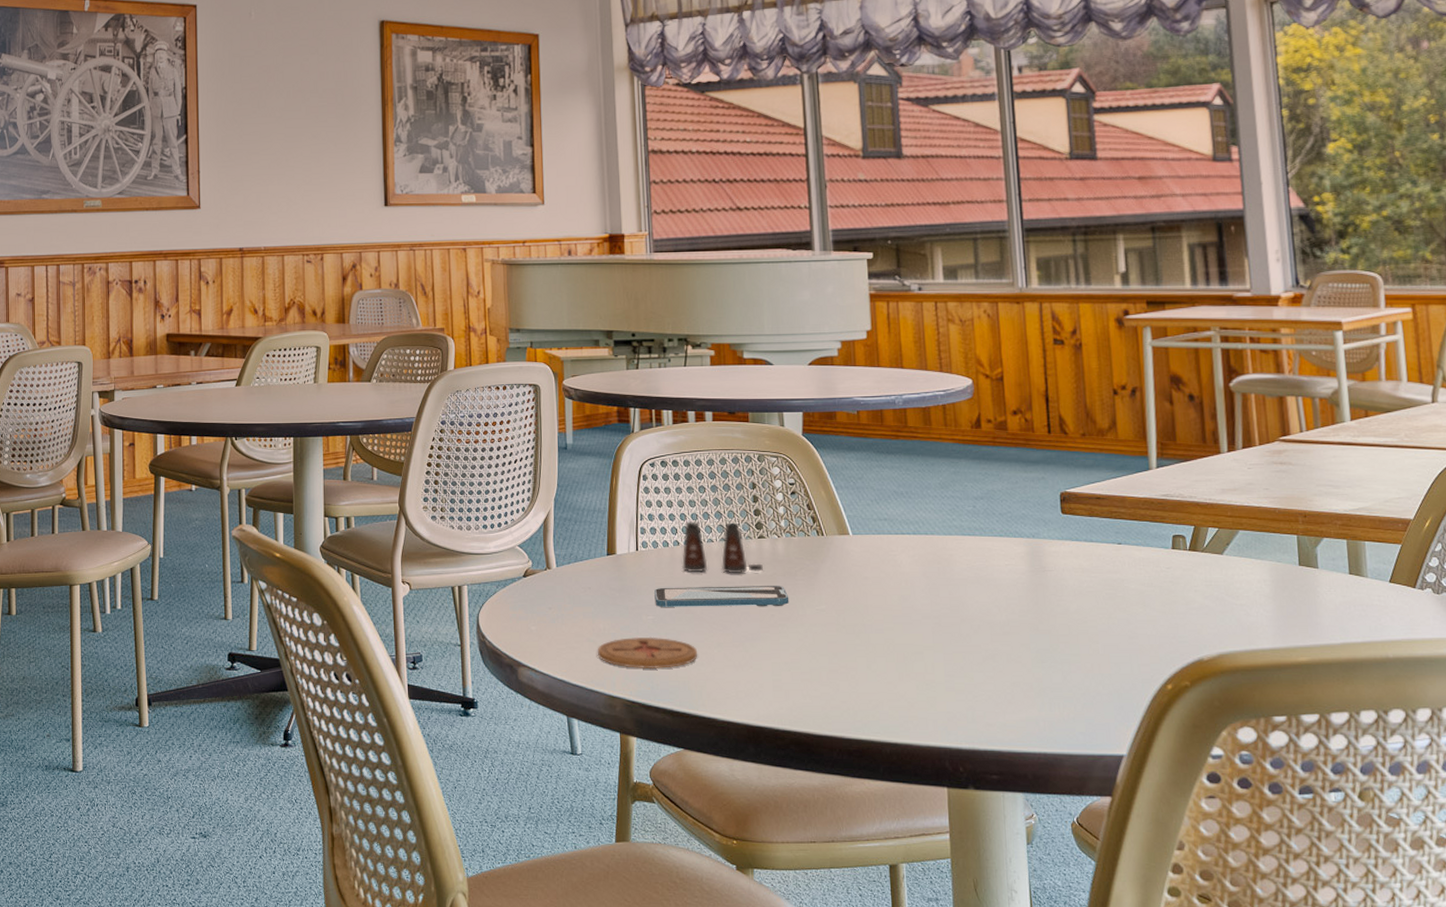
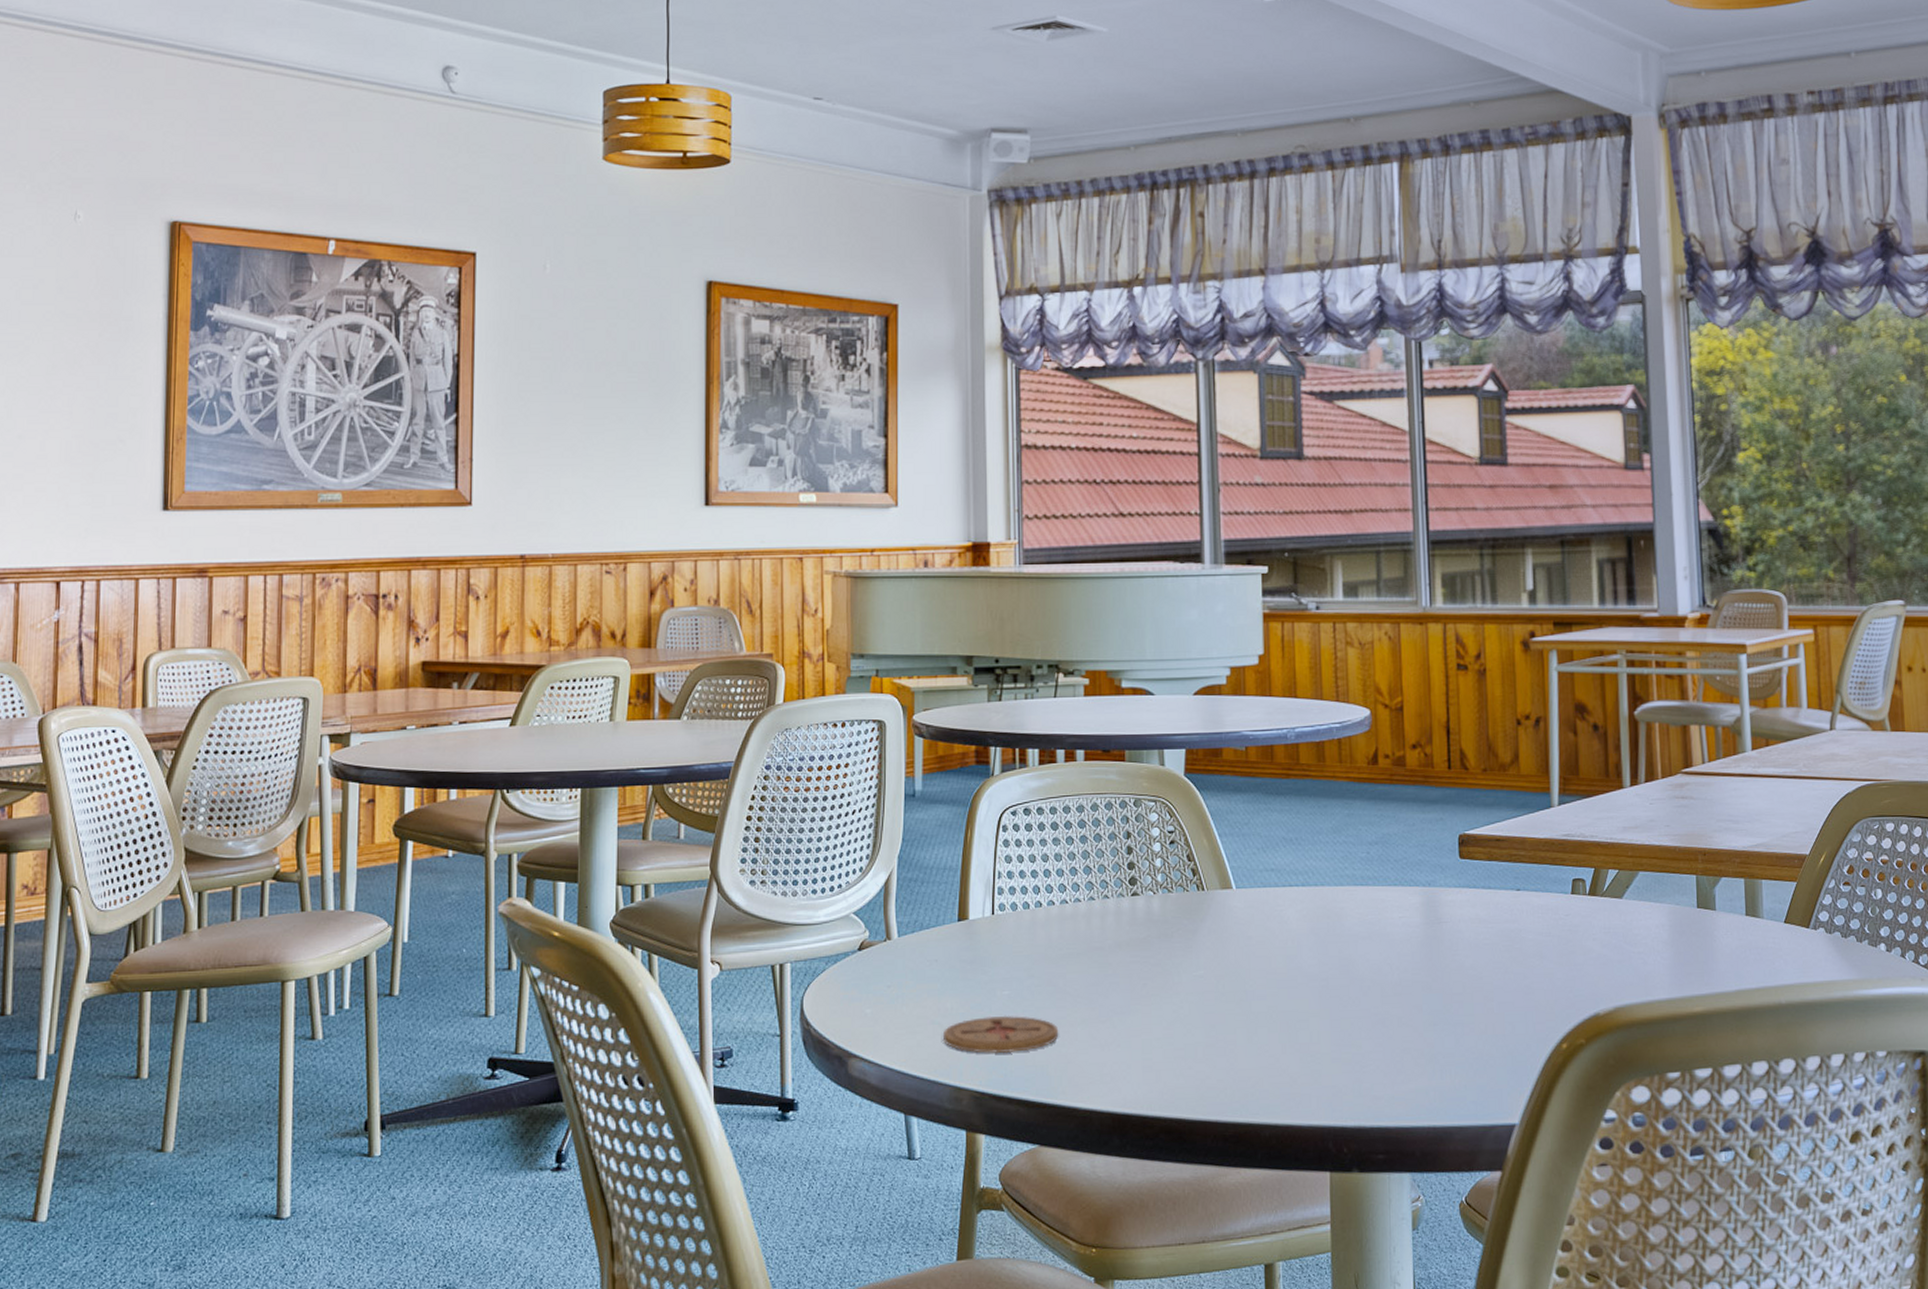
smartphone: present [654,586,789,607] -> none [1011,950,1164,980]
salt shaker: present [682,521,763,574] -> none [1044,878,1136,939]

